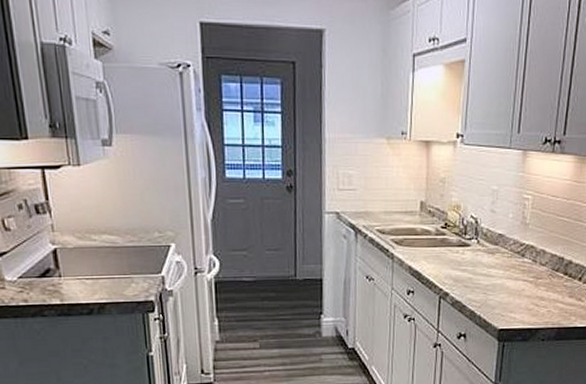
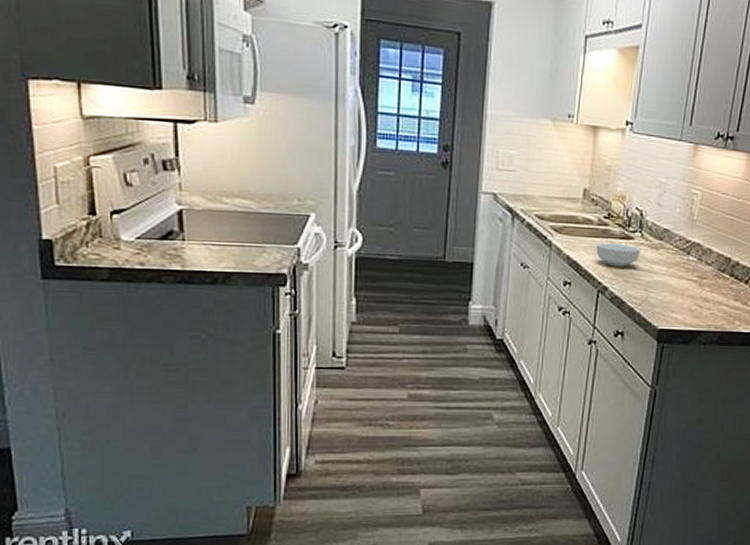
cereal bowl: none [435,251,478,273] -> present [596,242,641,267]

